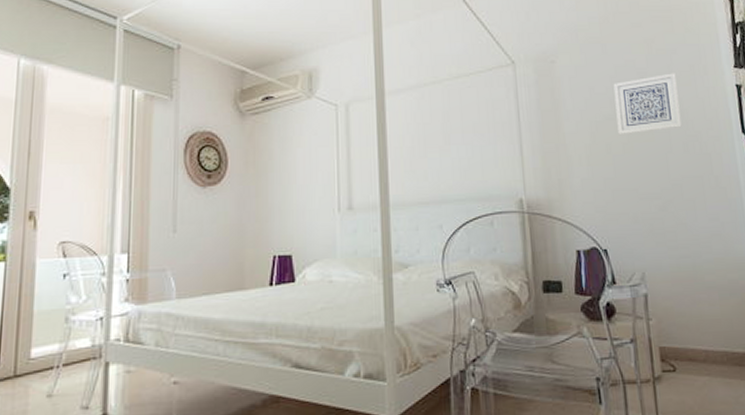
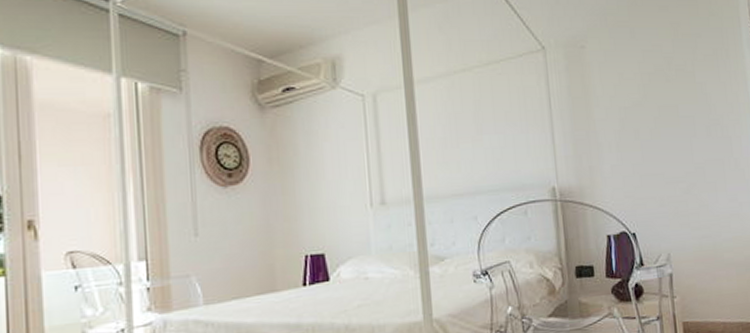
wall art: present [613,73,682,134] -> none [641,57,705,120]

